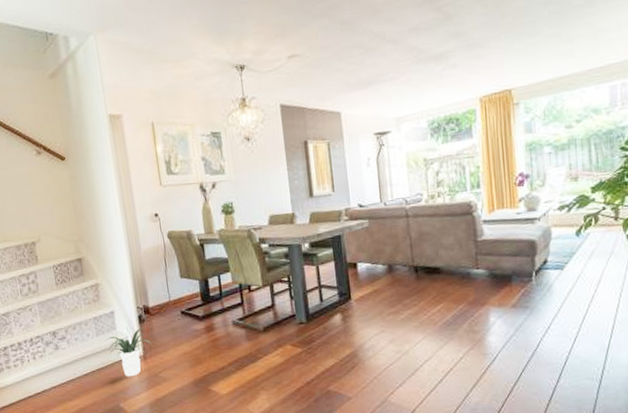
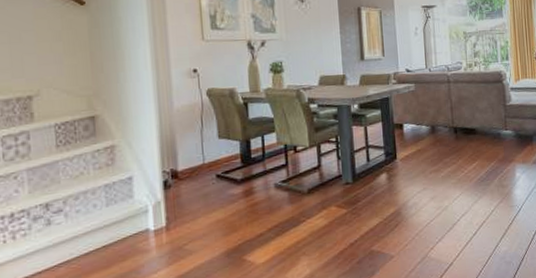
potted plant: present [108,328,153,377] -> none [121,195,179,253]

